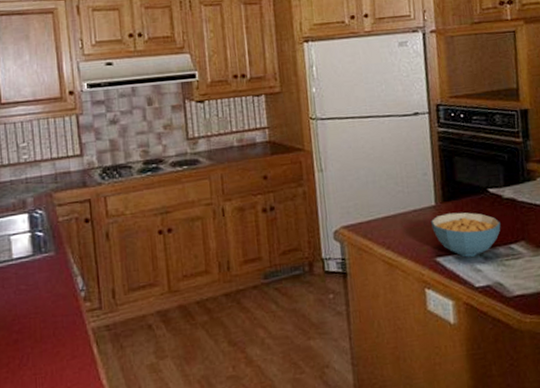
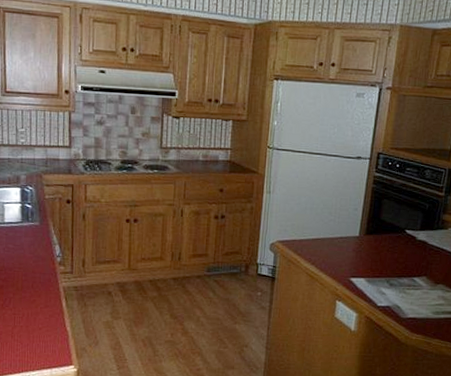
cereal bowl: present [431,212,501,257] -> none [352,244,410,282]

